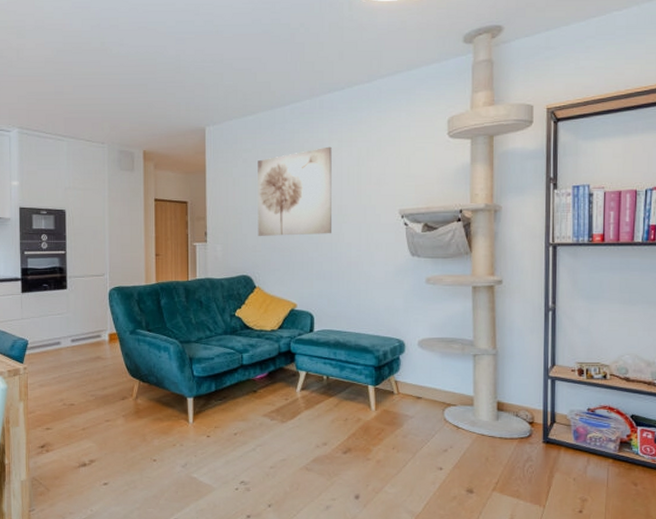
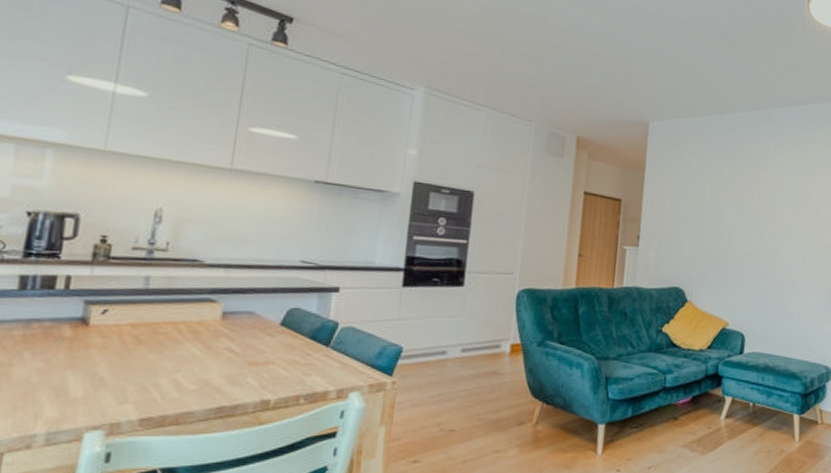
wall art: present [258,146,332,236] -> none [694,160,776,251]

